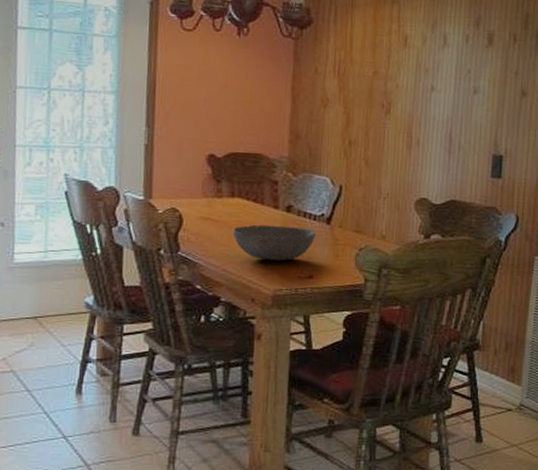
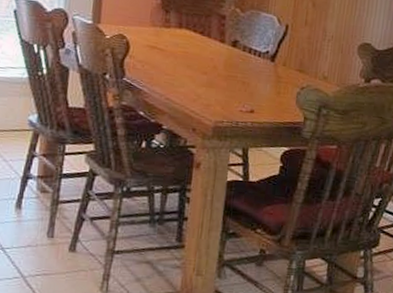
bowl: present [232,224,315,261] -> none [178,56,259,94]

